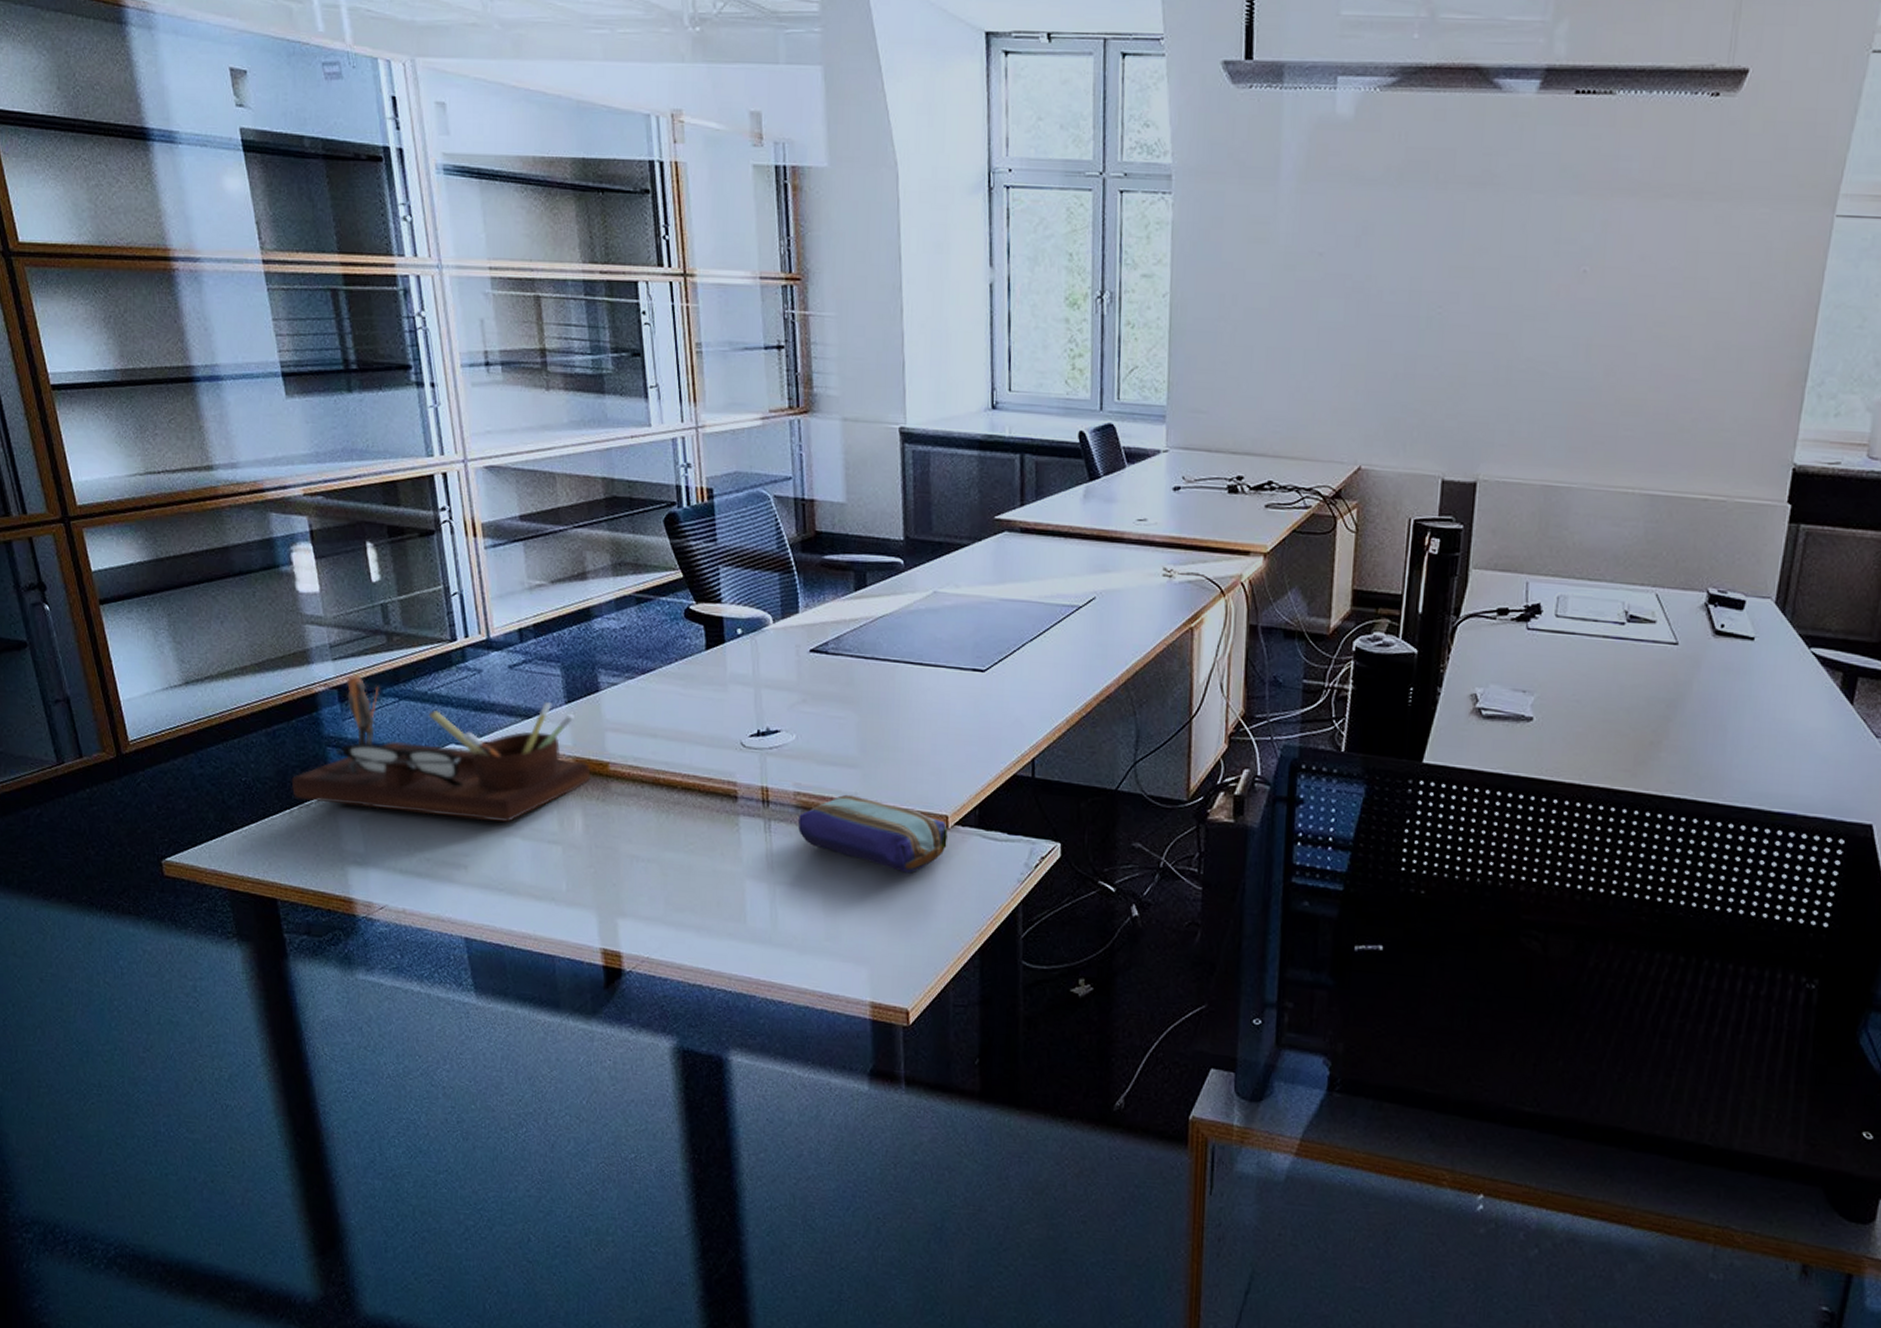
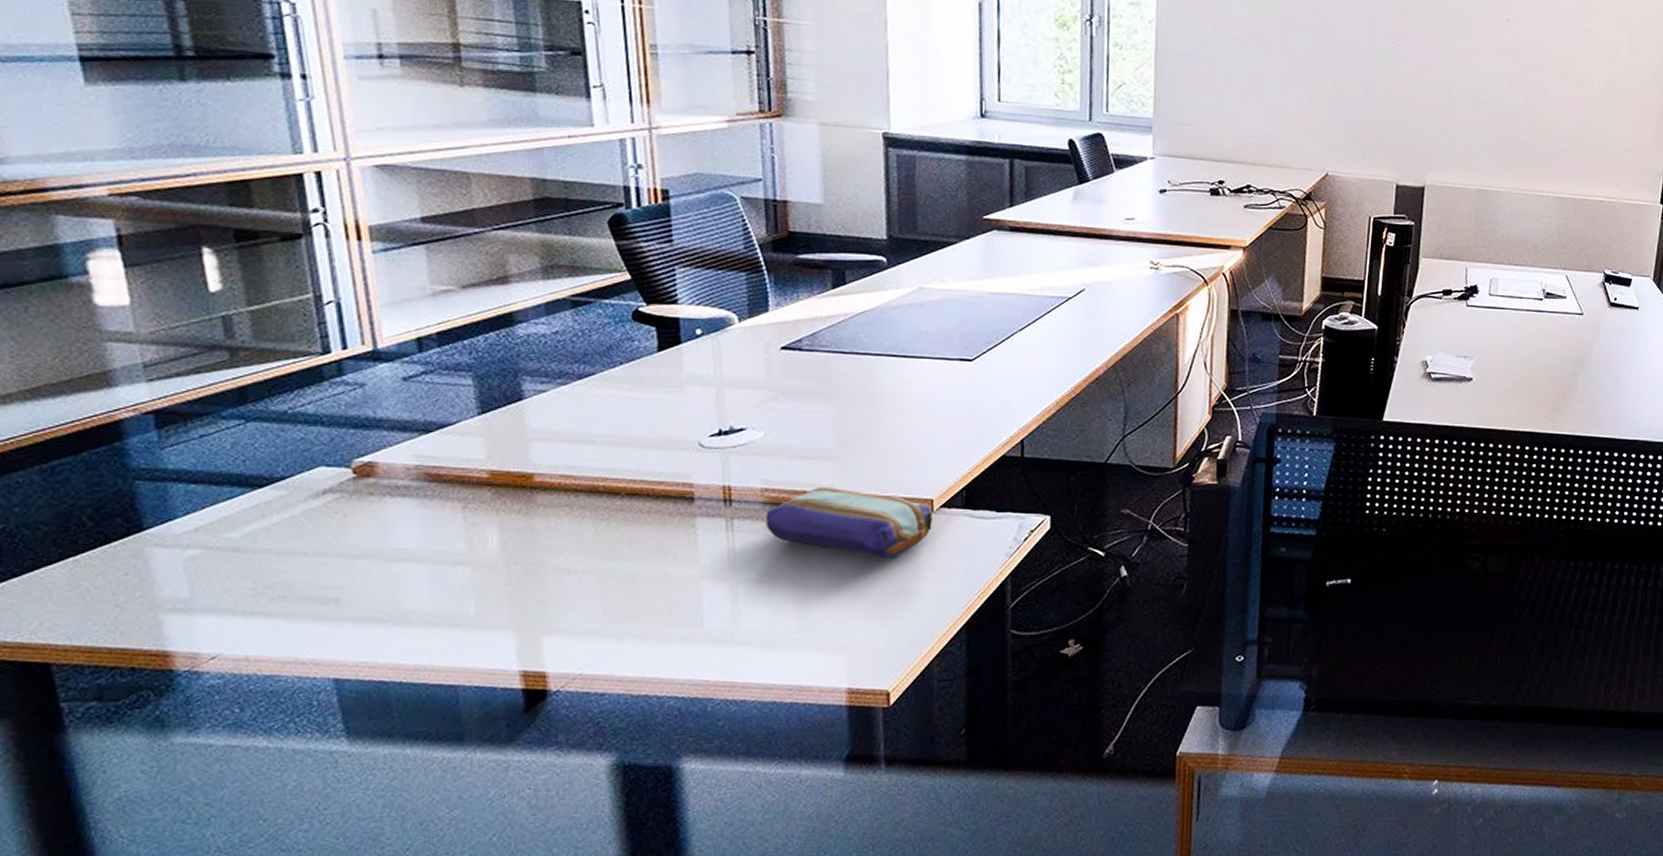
desk organizer: present [291,675,591,822] -> none [78,397,510,548]

